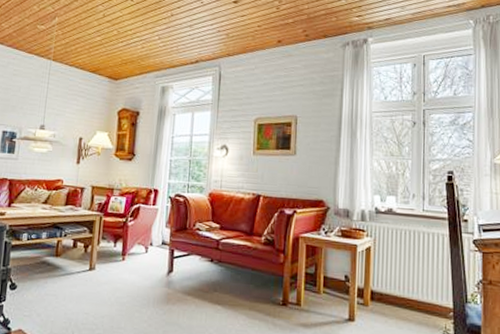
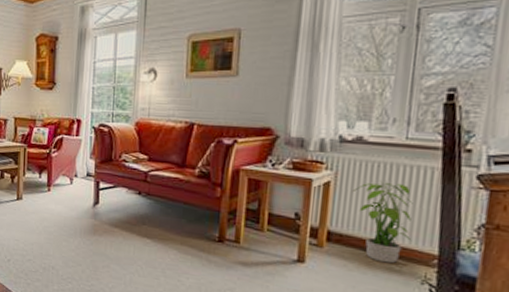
potted plant: none [387,246,434,318] -> present [352,180,413,264]

